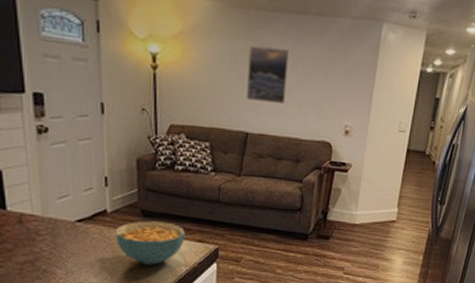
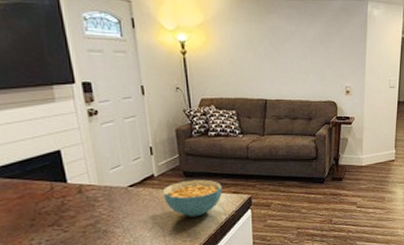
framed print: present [247,45,290,104] -> none [261,28,296,73]

